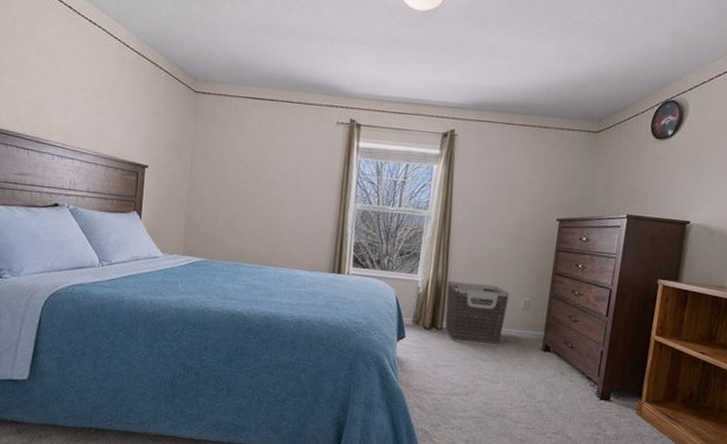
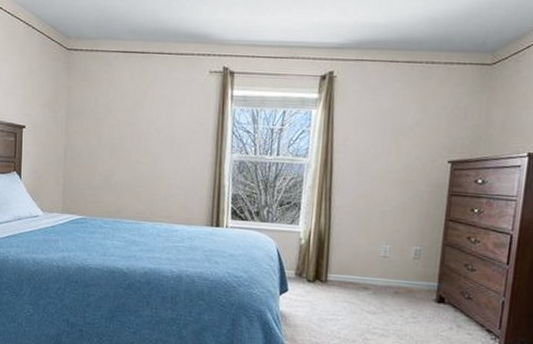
clothes hamper: present [445,280,510,347] -> none [329,230,398,299]

